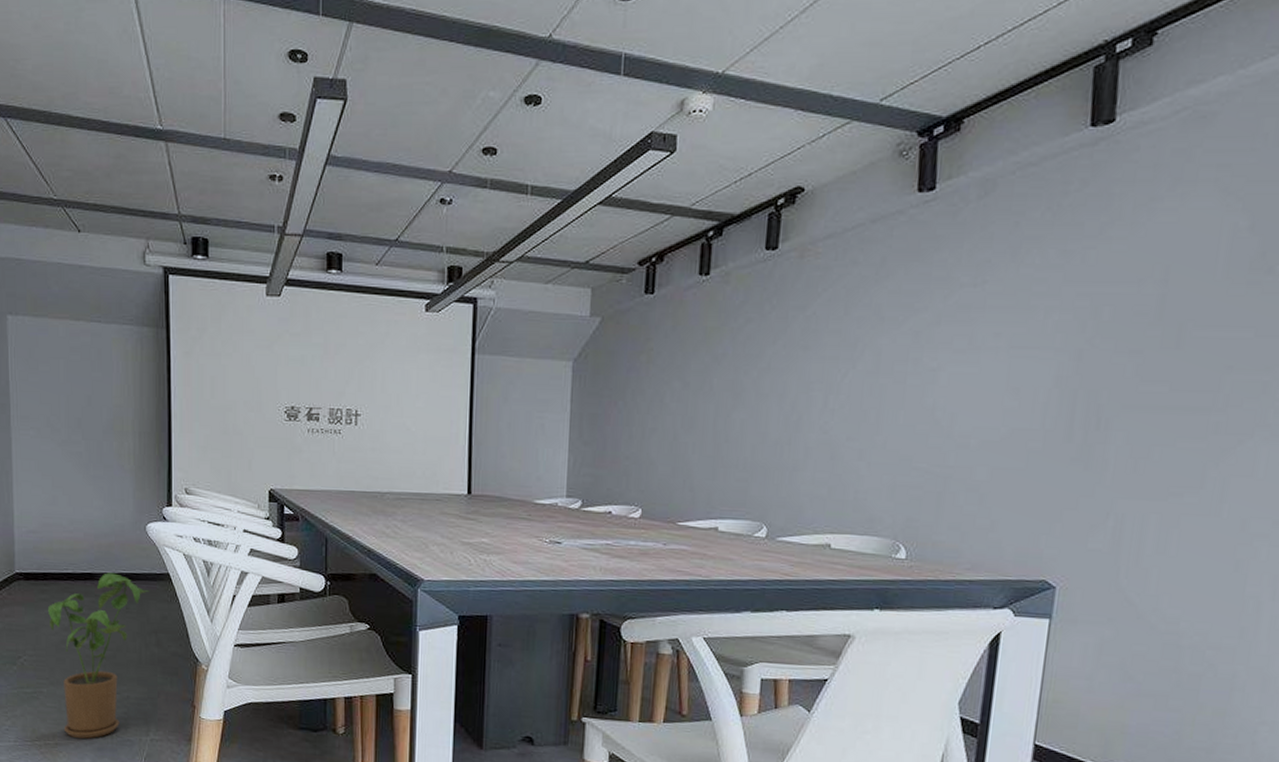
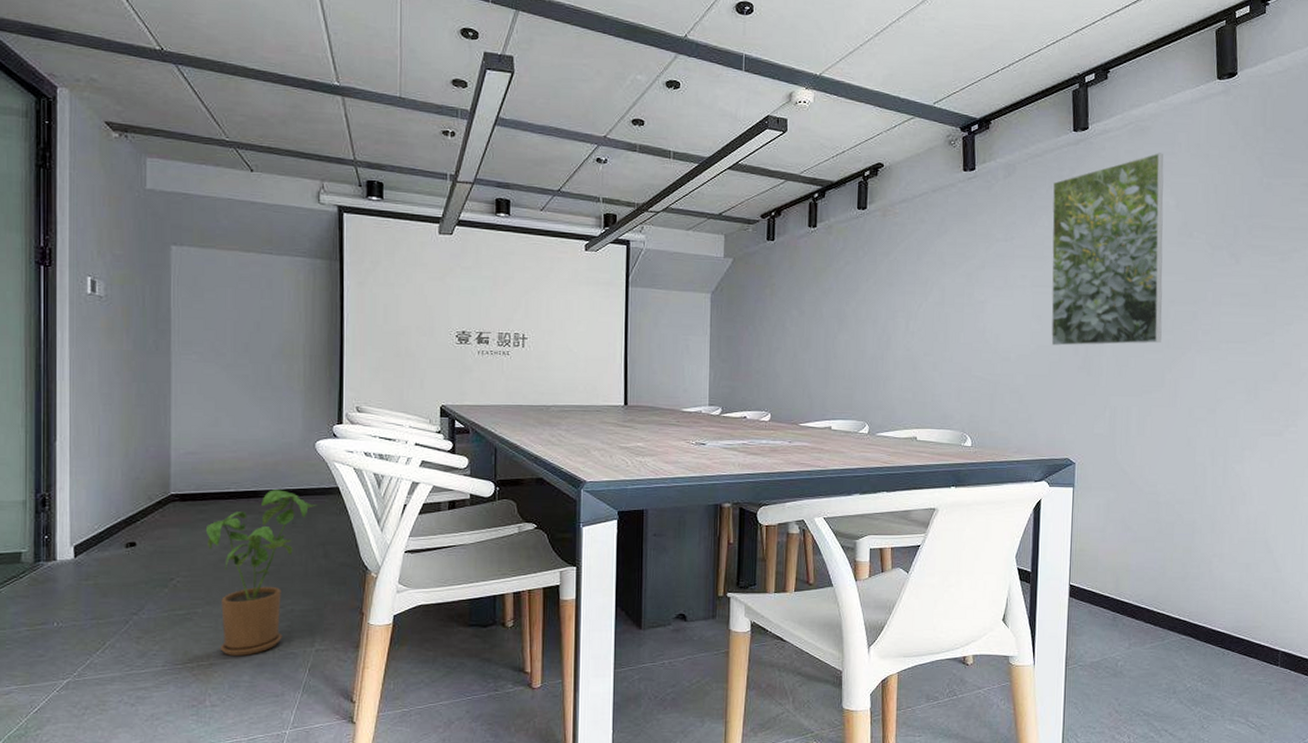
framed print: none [1032,150,1236,430] -> present [1050,152,1164,346]

